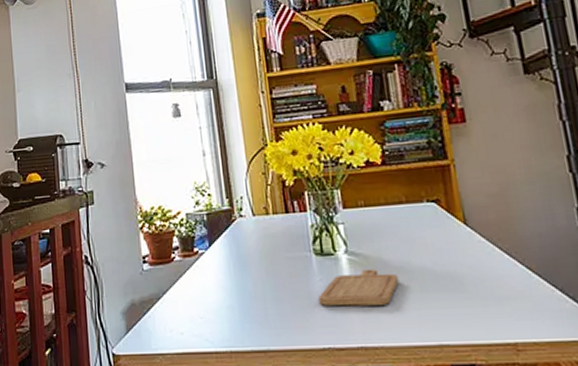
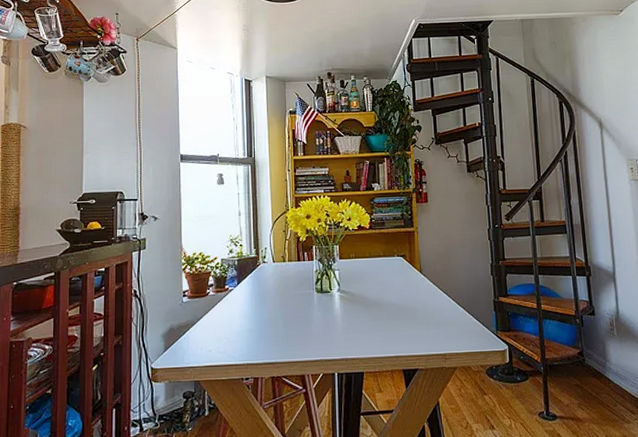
chopping board: present [318,268,399,307] -> none [316,303,373,330]

